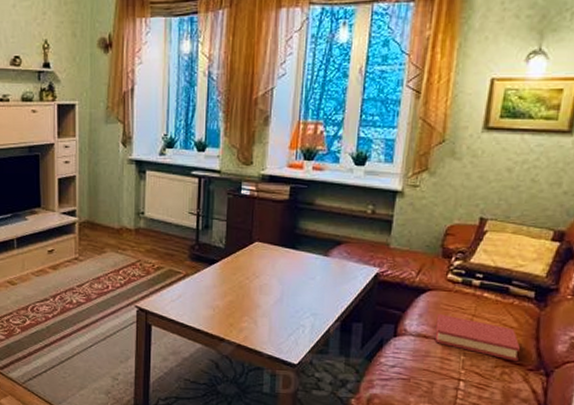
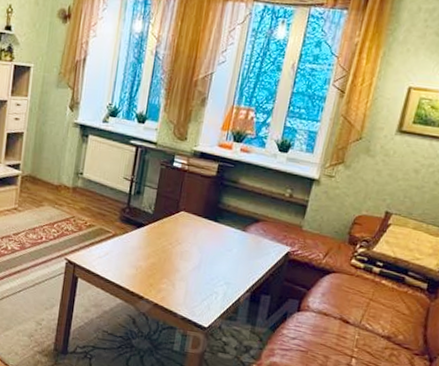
hardback book: present [435,313,521,362] -> none [334,294,410,346]

